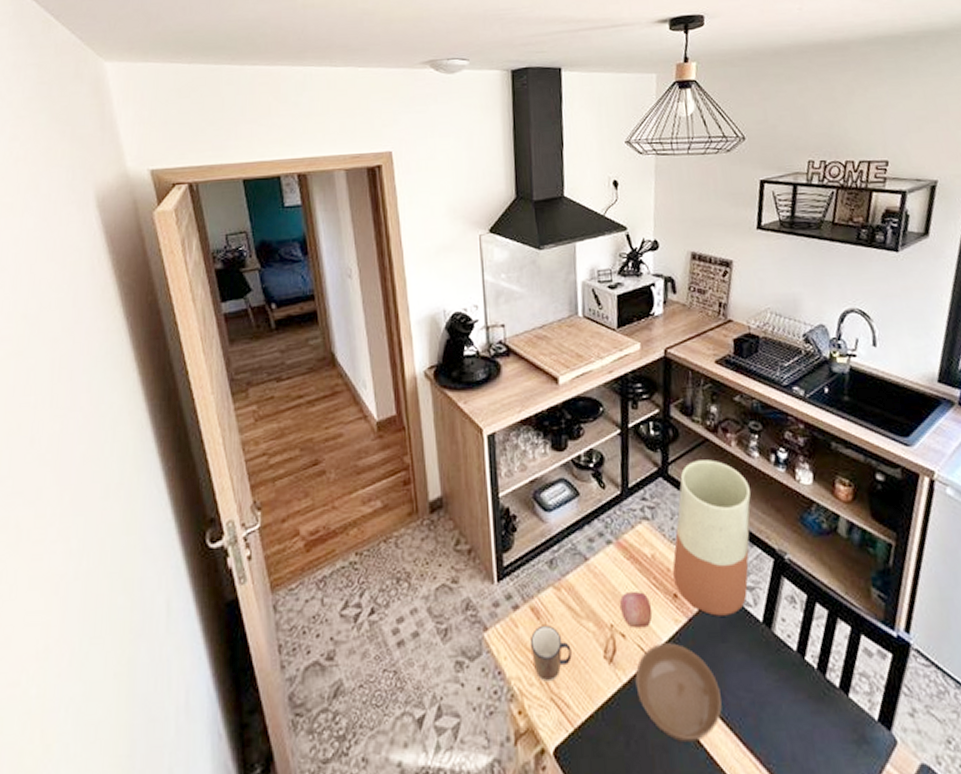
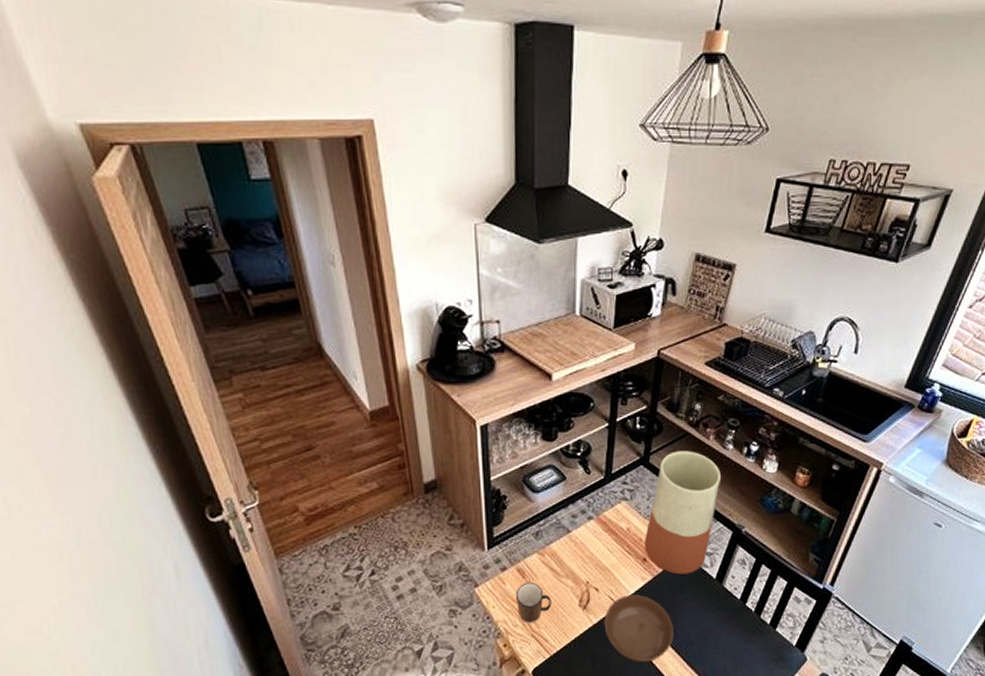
fruit: present [620,592,653,628] -> none [596,557,624,584]

